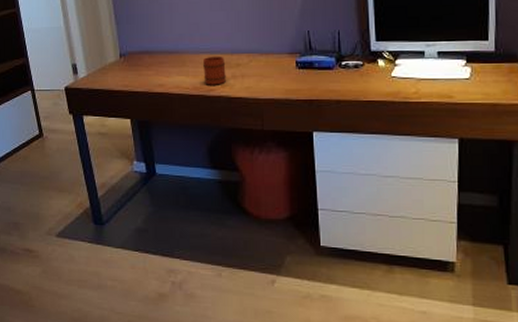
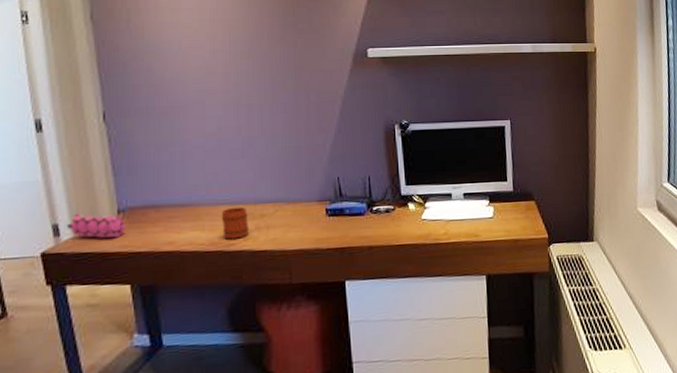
pencil case: none [83,55,126,78] -> present [67,213,125,239]

